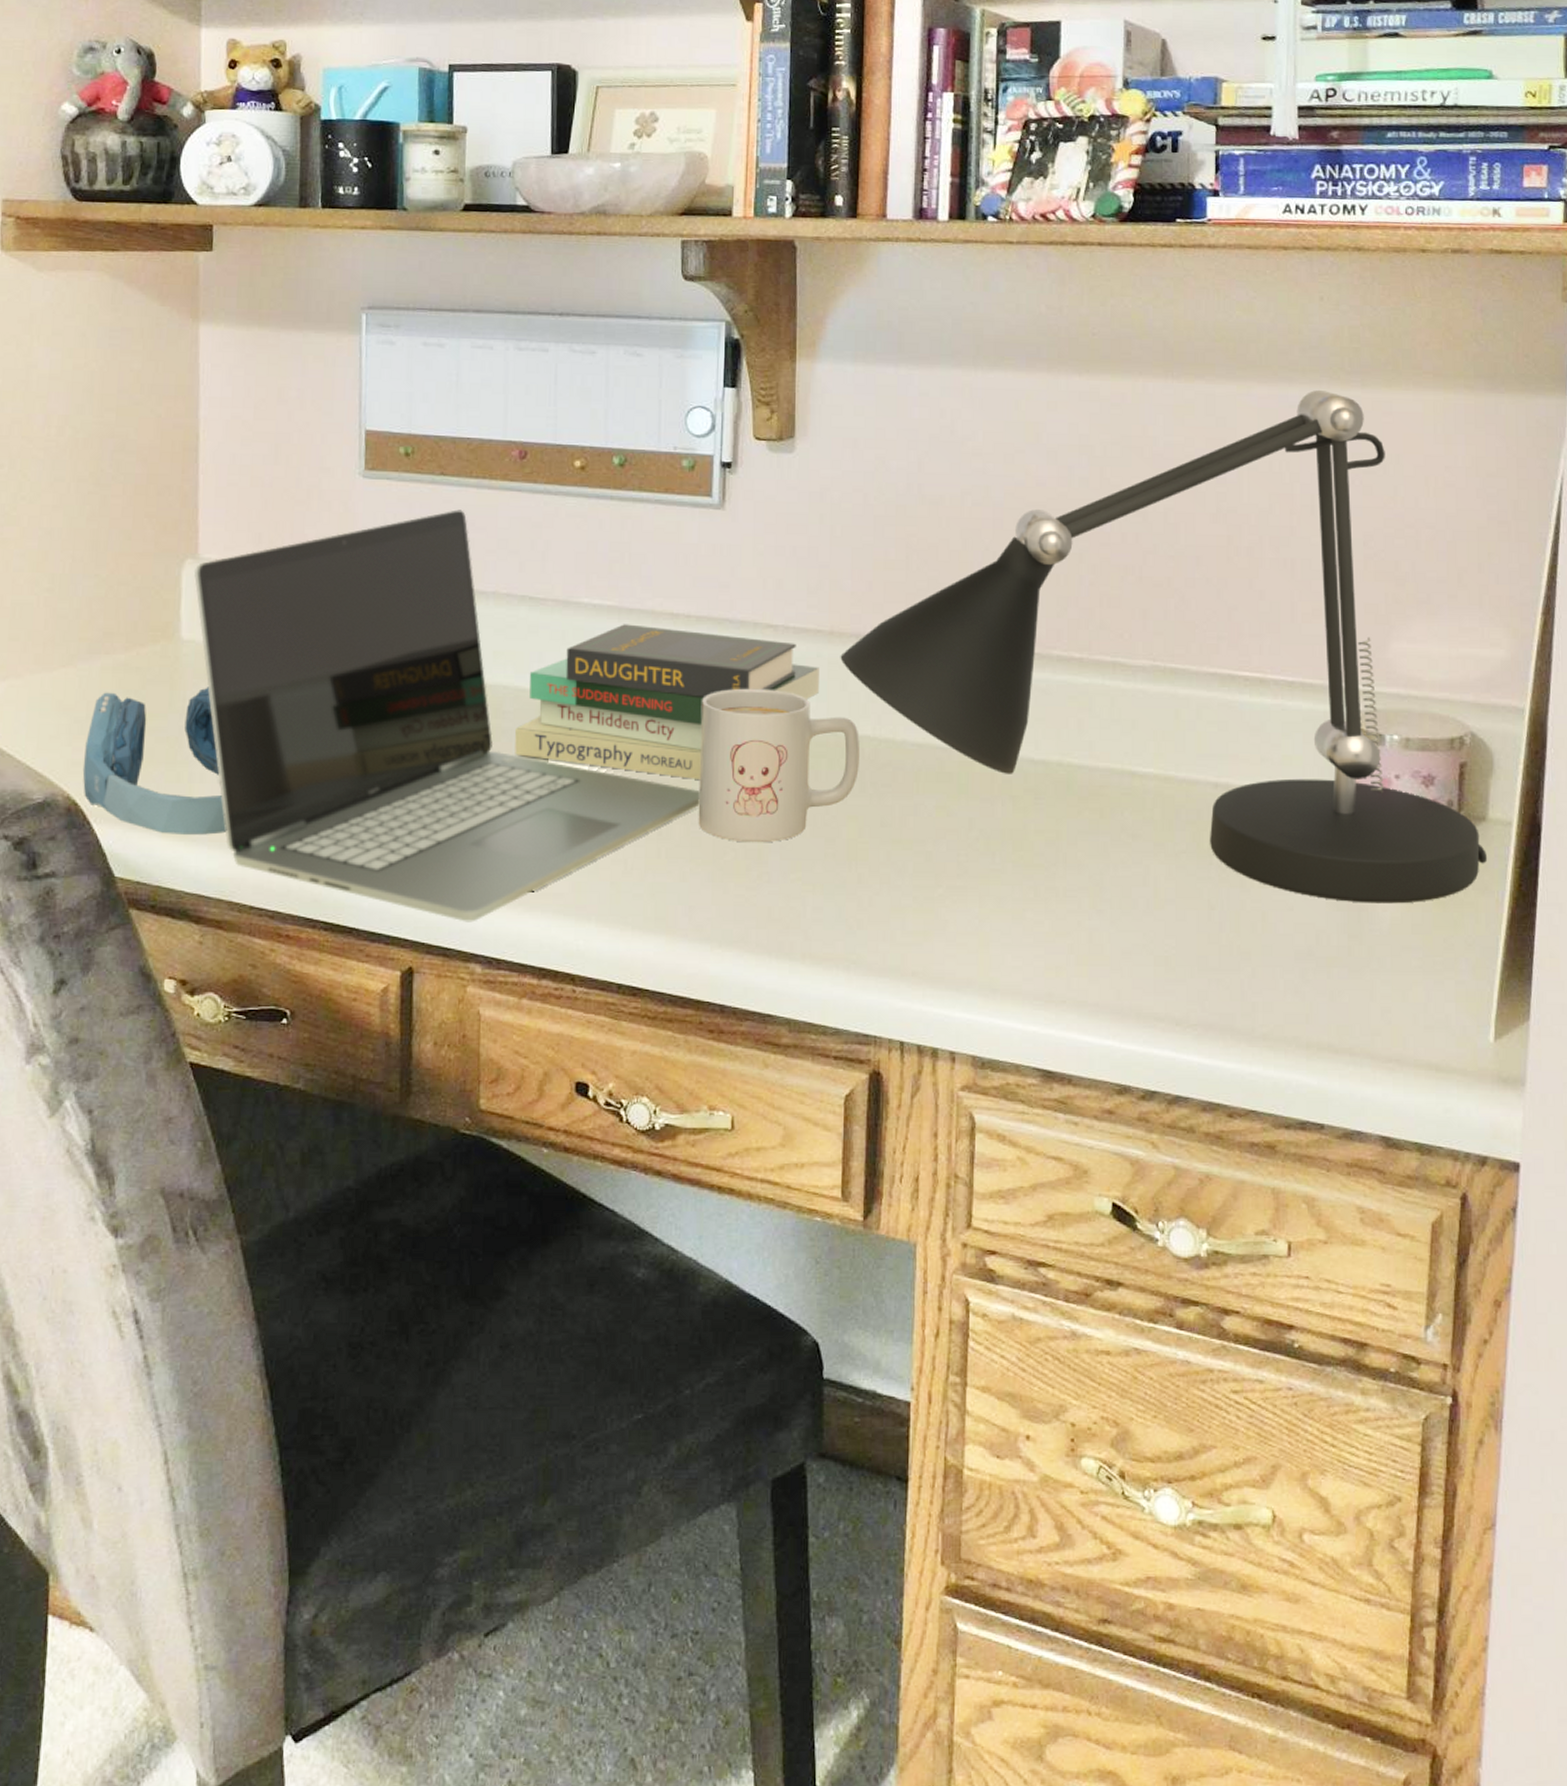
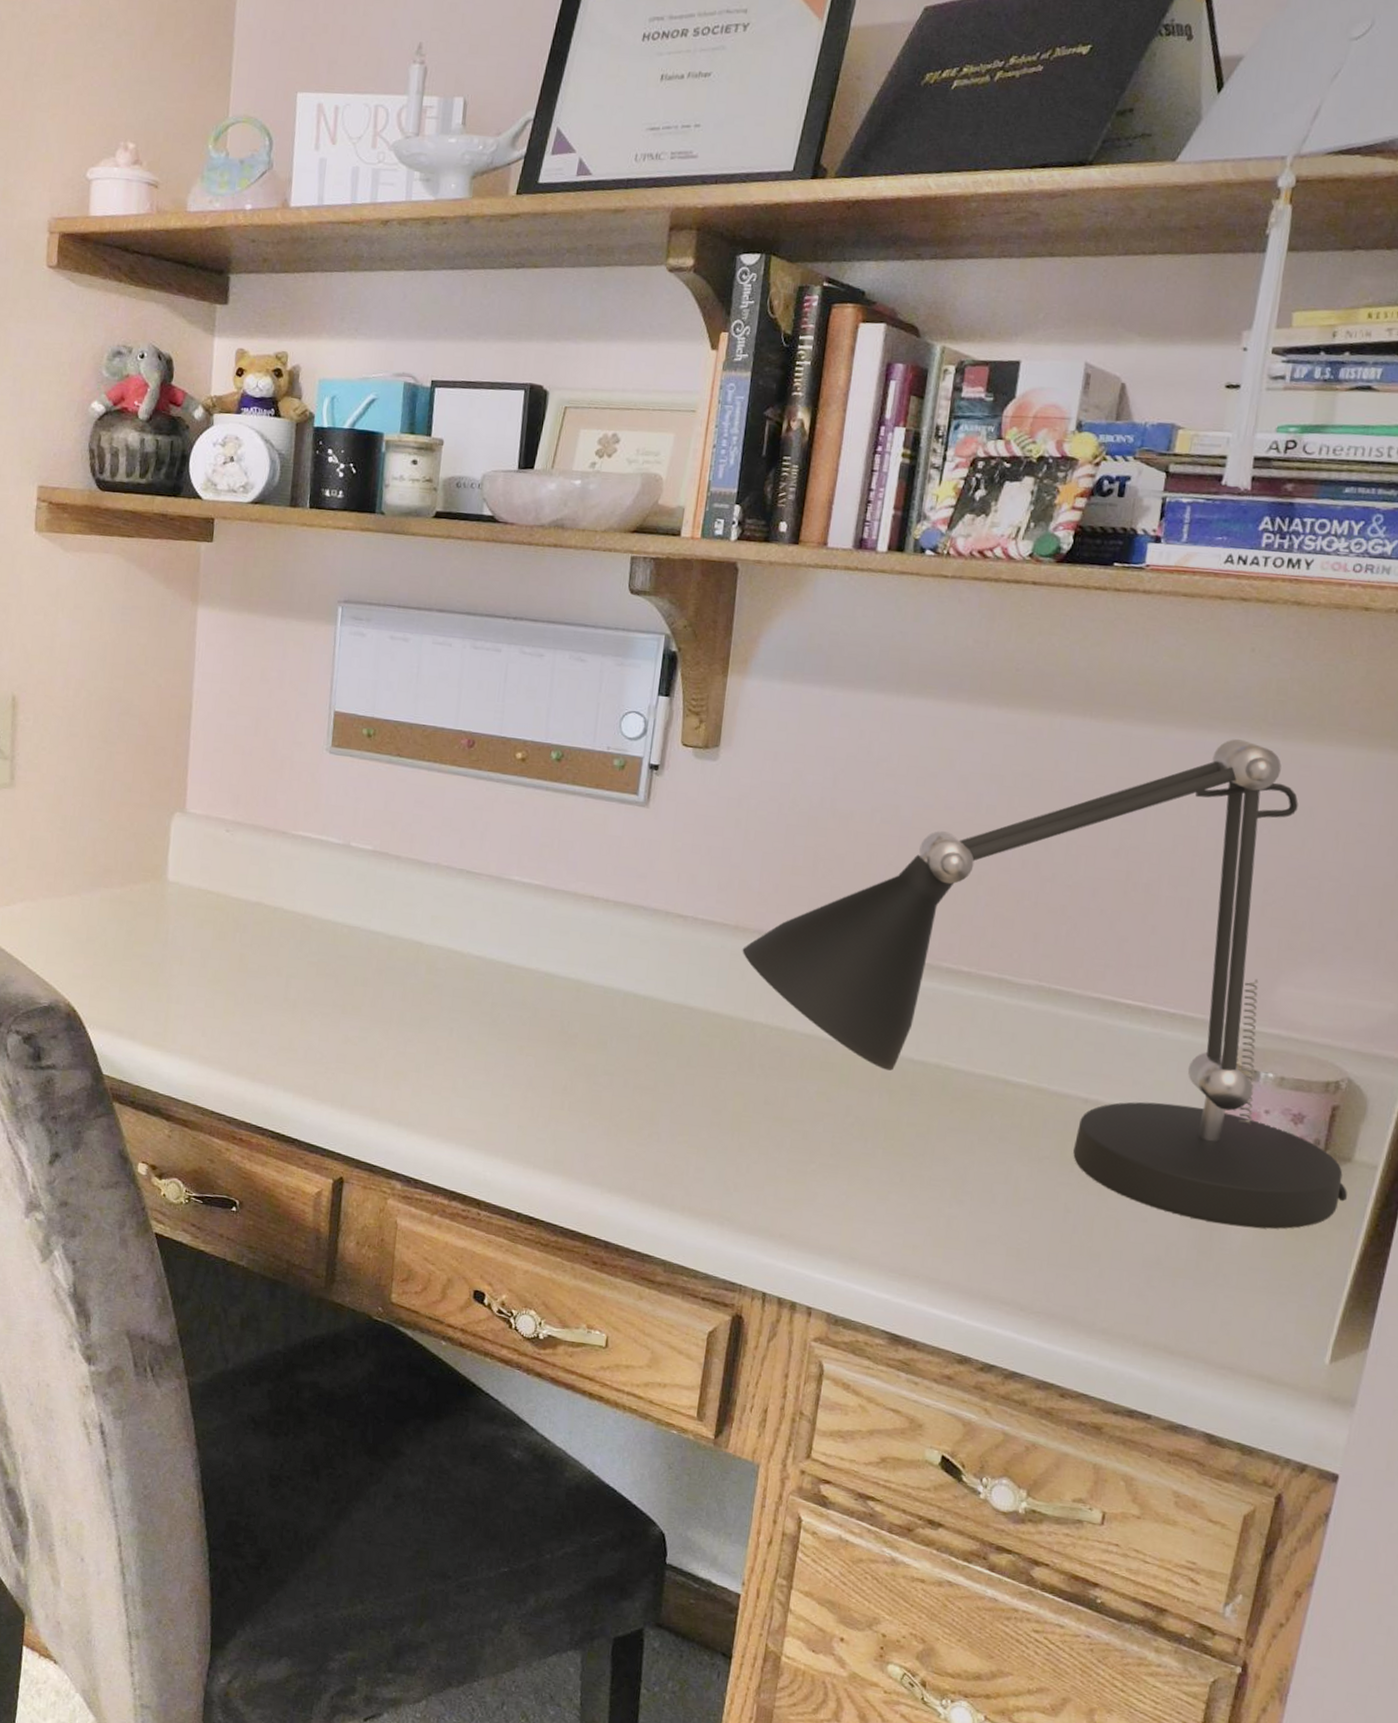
headphones: present [82,687,227,835] -> none [81,919,197,1049]
laptop: present [193,509,700,922] -> none [181,788,604,1146]
books: present [515,624,819,779] -> none [444,902,722,1045]
mug: present [698,688,859,843] -> none [599,969,753,1107]

